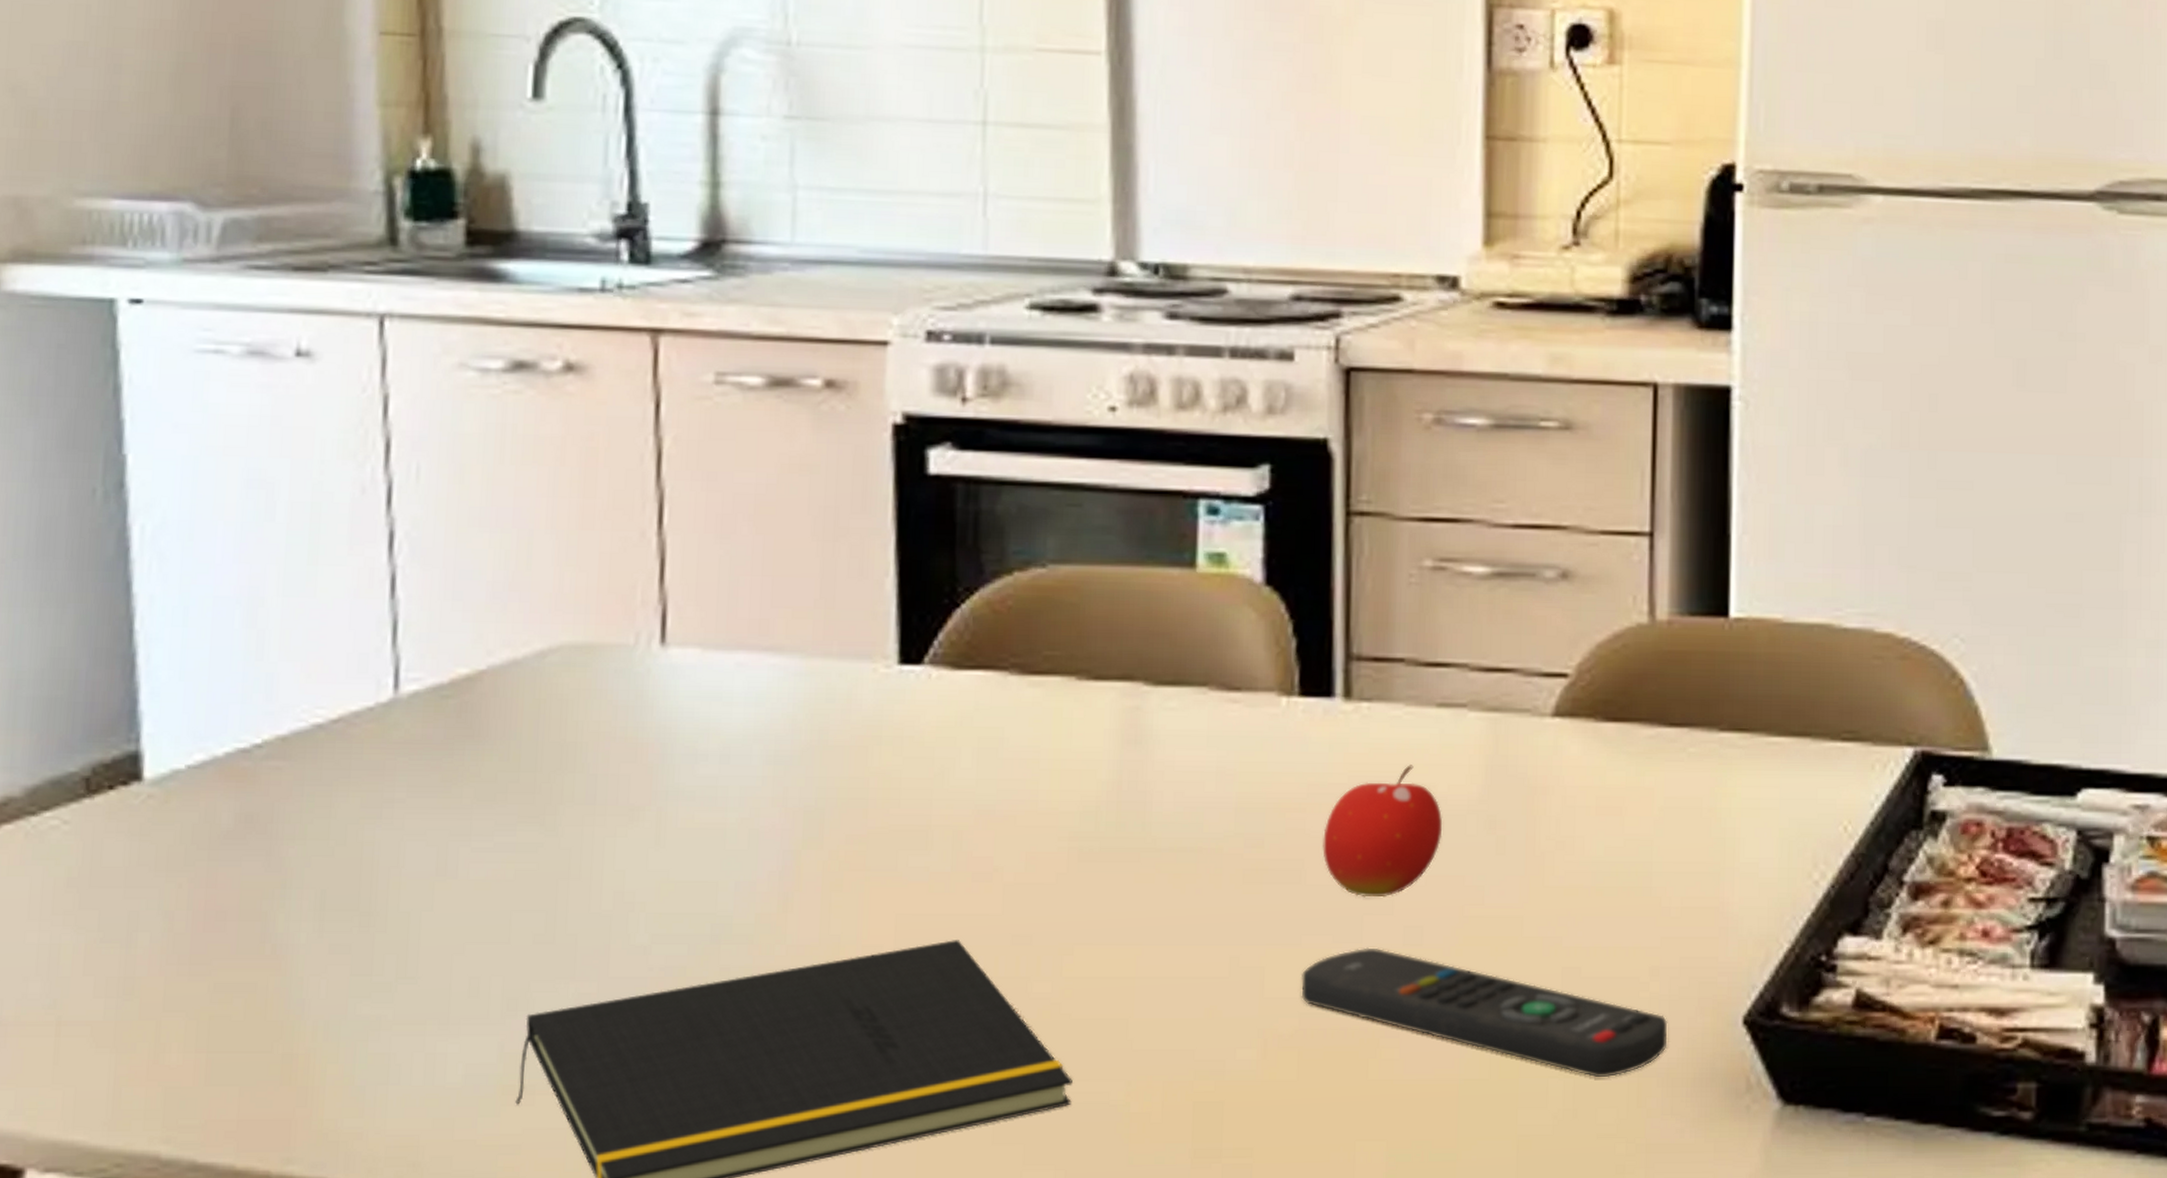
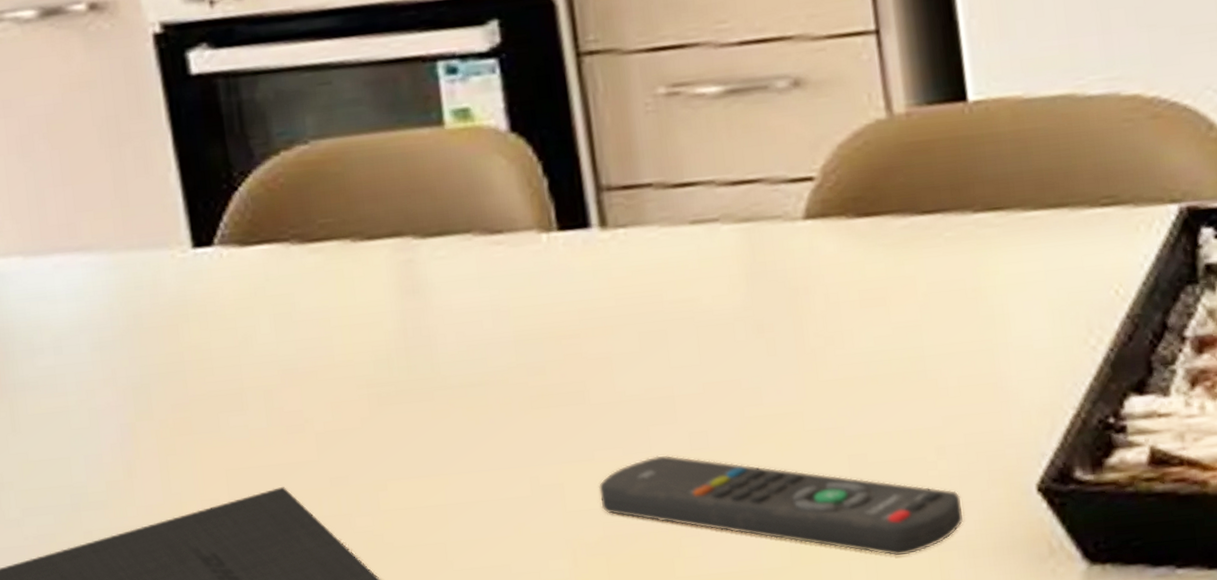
fruit: present [1323,765,1443,898] -> none [599,282,714,410]

